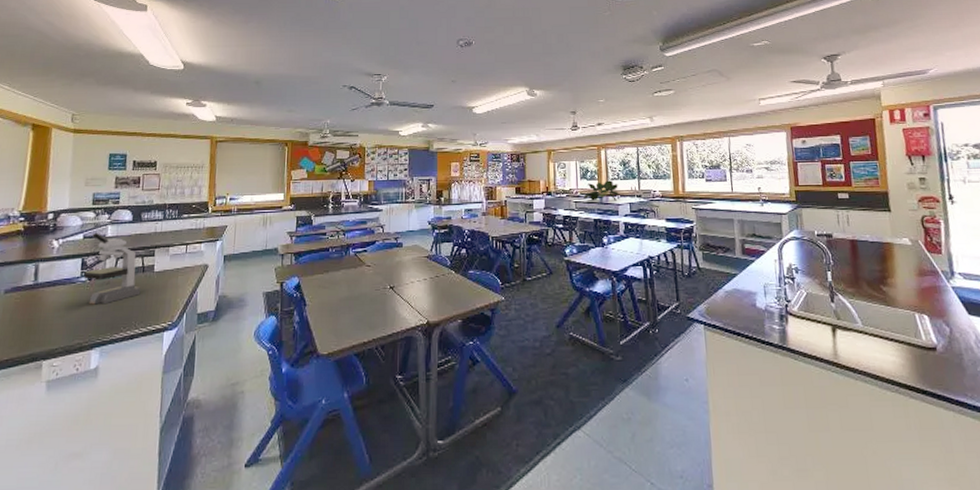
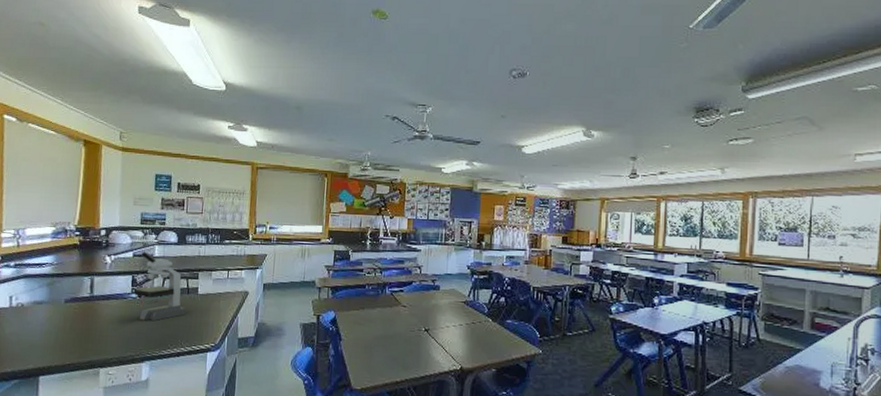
plant: present [584,180,620,201] -> none [636,236,678,259]

